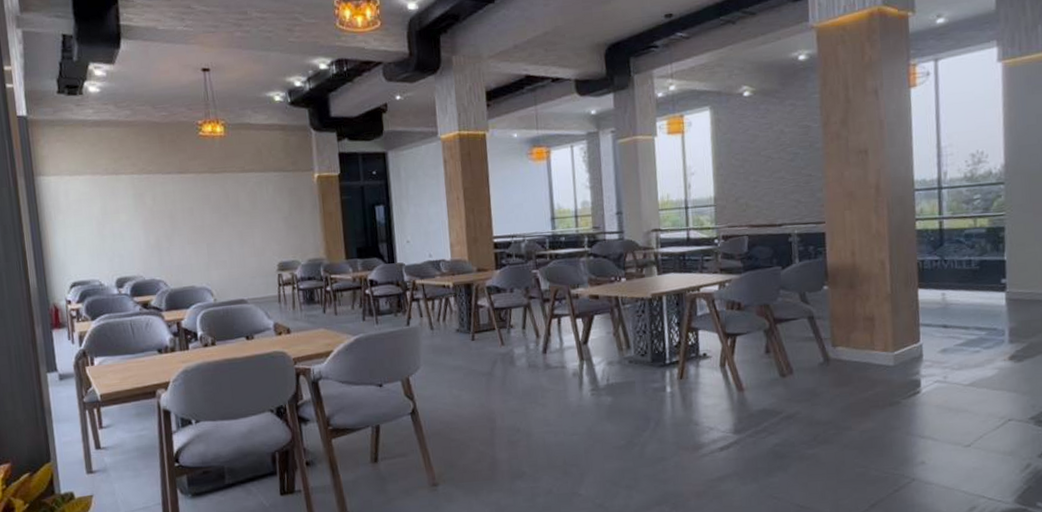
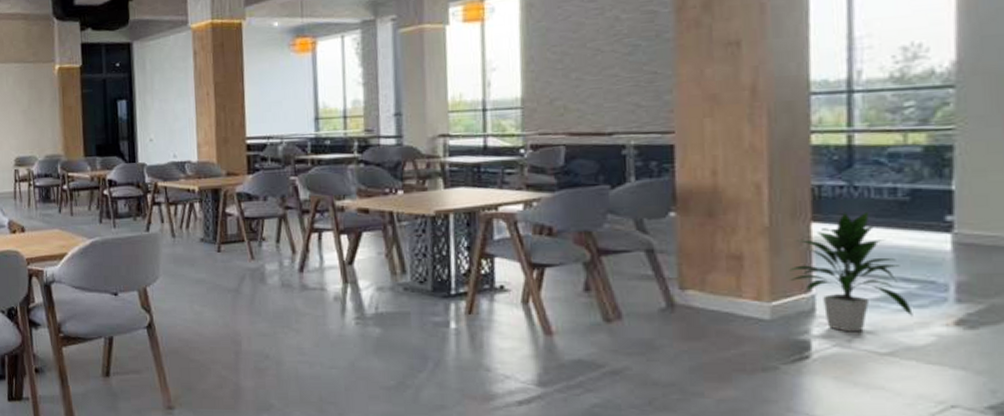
indoor plant: none [905,278,984,371] -> present [789,211,913,332]

